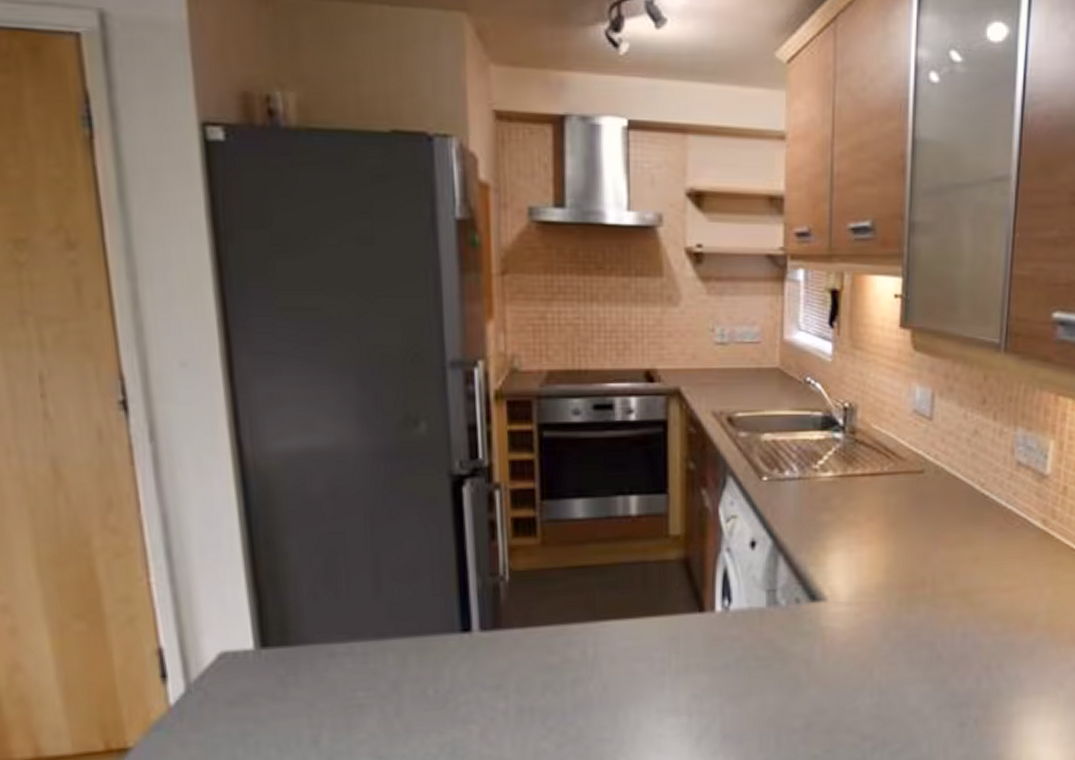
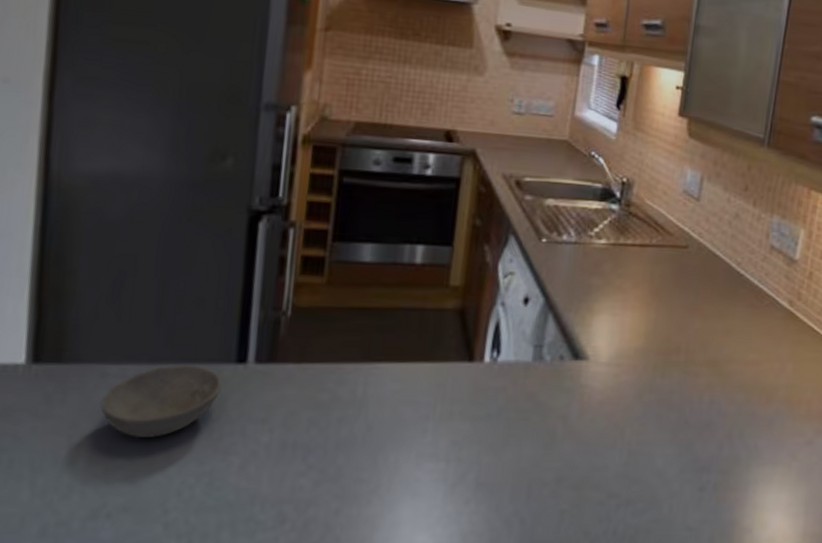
bowl: none [334,638,450,713] -> present [100,365,222,438]

